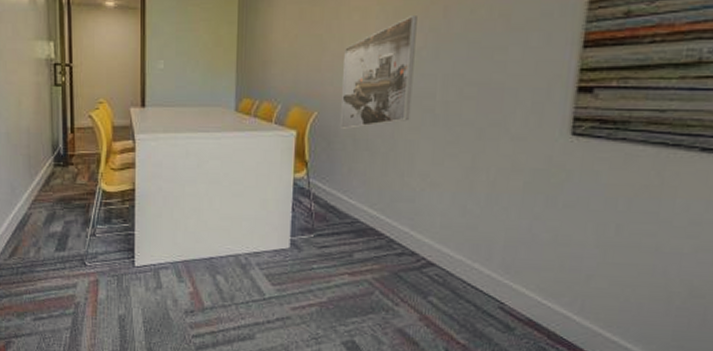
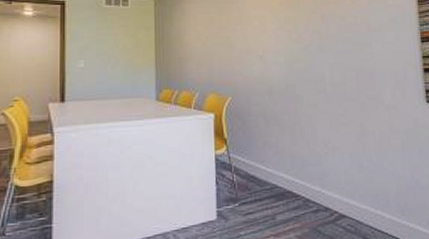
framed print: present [340,16,417,130] -> none [249,22,308,111]

